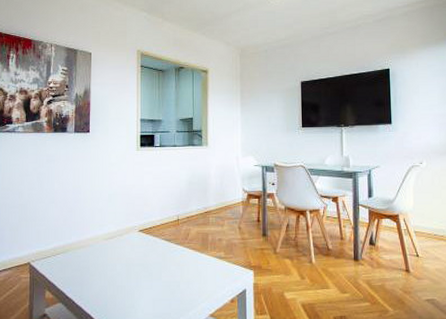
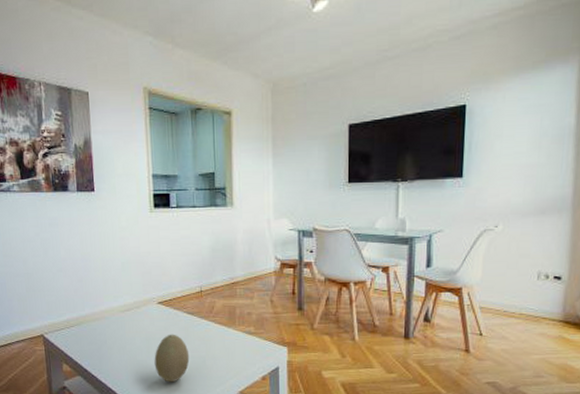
decorative egg: none [132,260,165,307] -> present [154,334,190,383]

